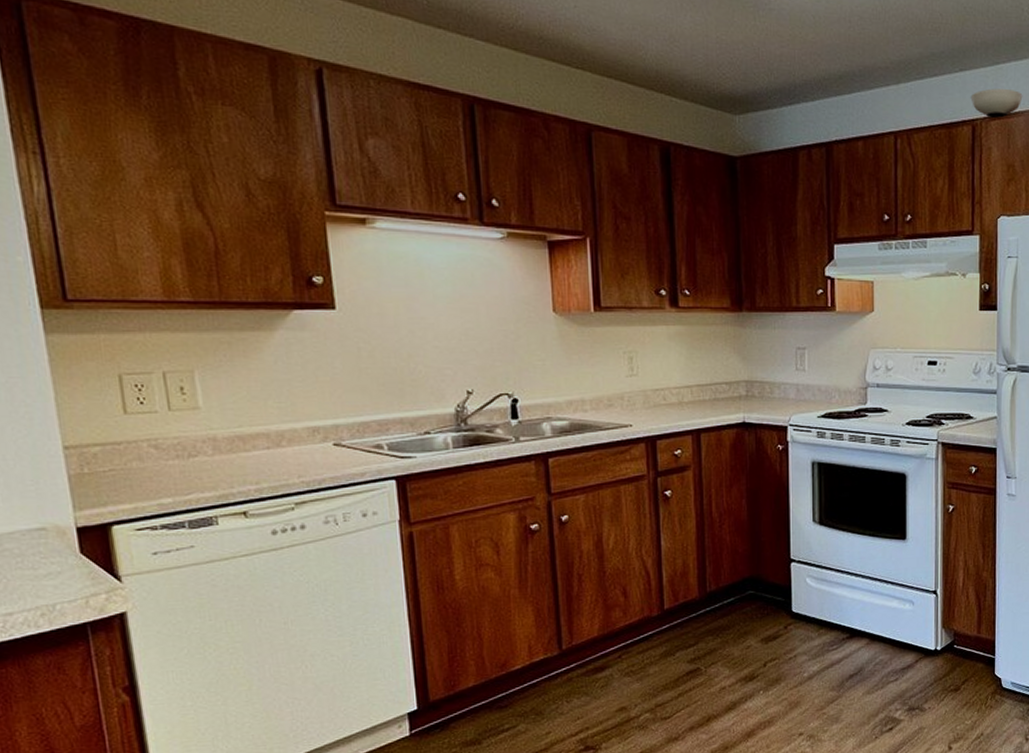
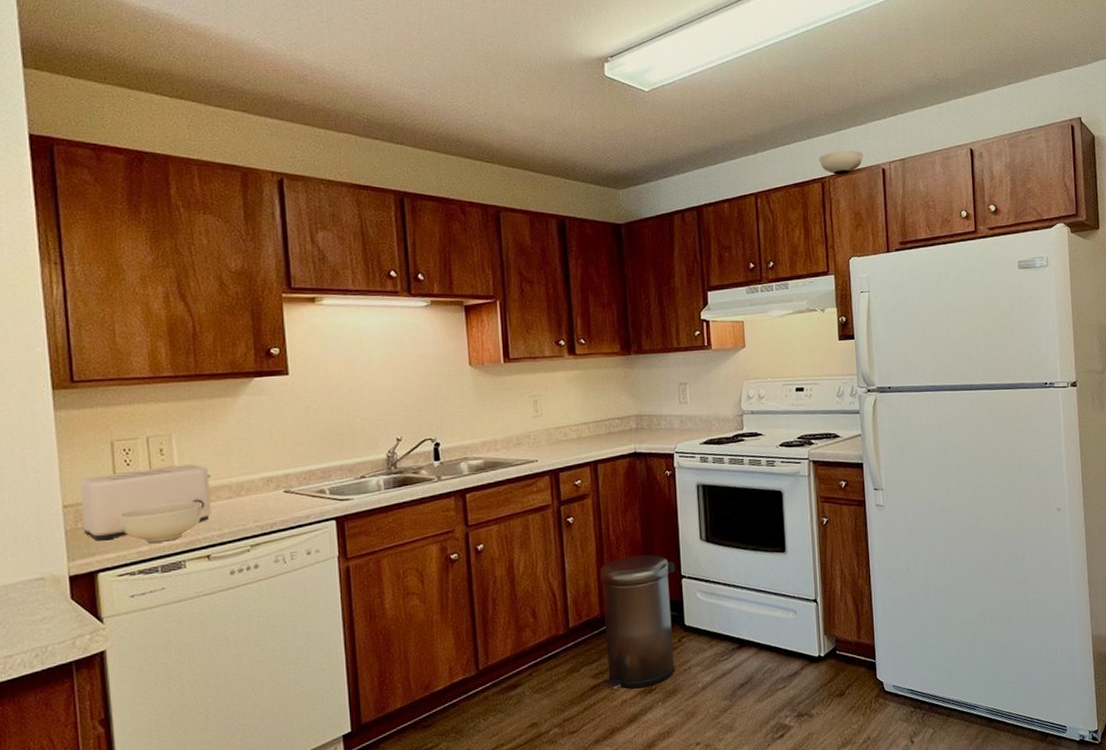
toaster: none [82,407,246,489] -> present [79,464,211,541]
bowl: none [133,450,236,494] -> present [119,501,203,543]
pedal bin: none [696,534,784,676] -> present [600,554,675,690]

